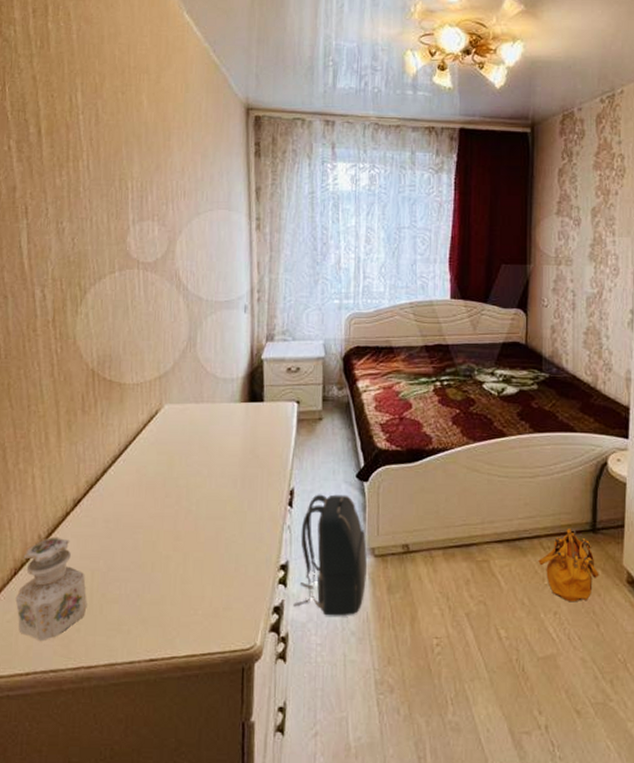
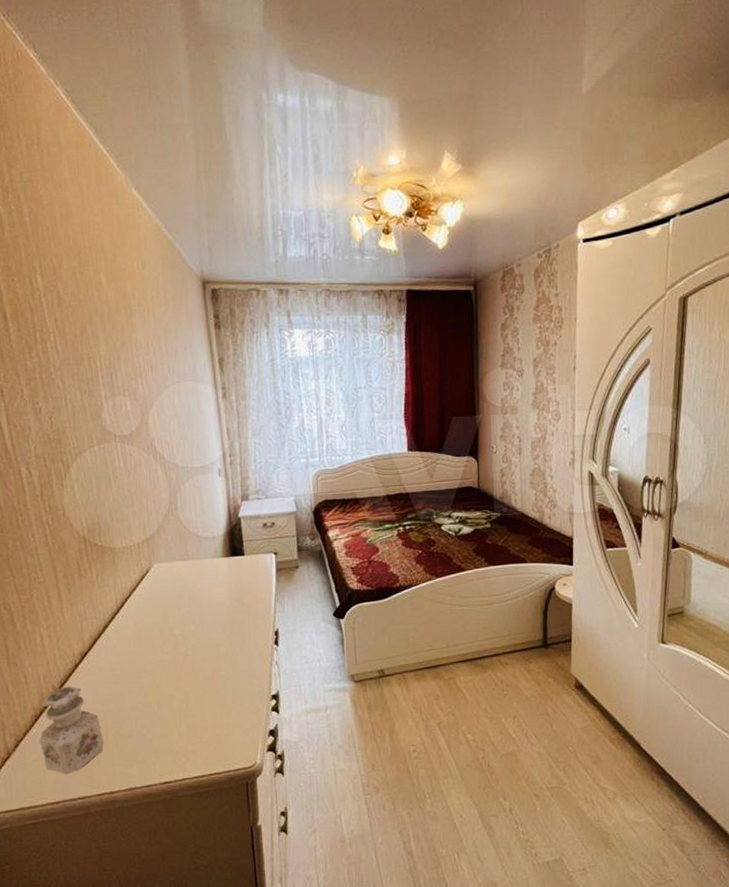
backpack: present [293,494,367,616] -> none [286,631,349,735]
handbag: present [538,528,599,603] -> none [498,646,551,708]

